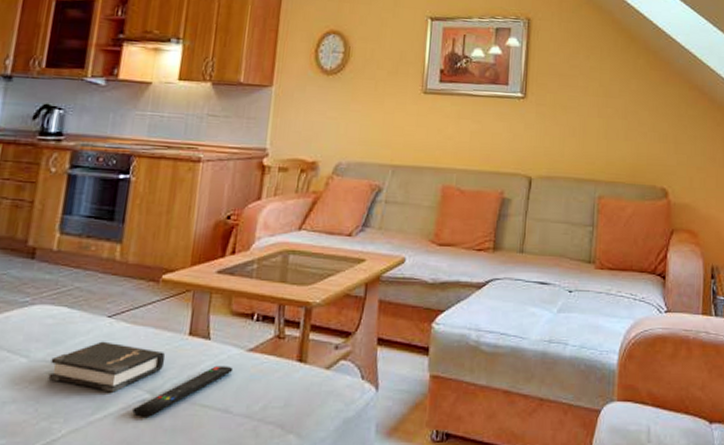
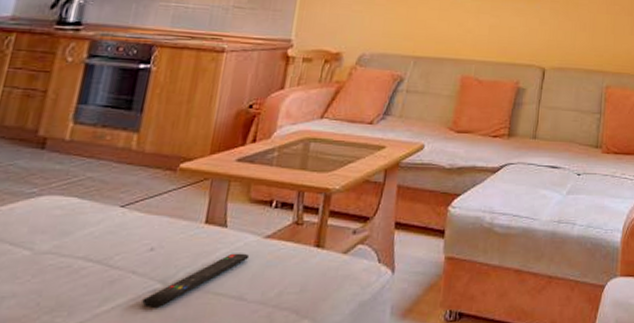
hardback book: present [48,341,166,393] -> none [53,231,180,284]

